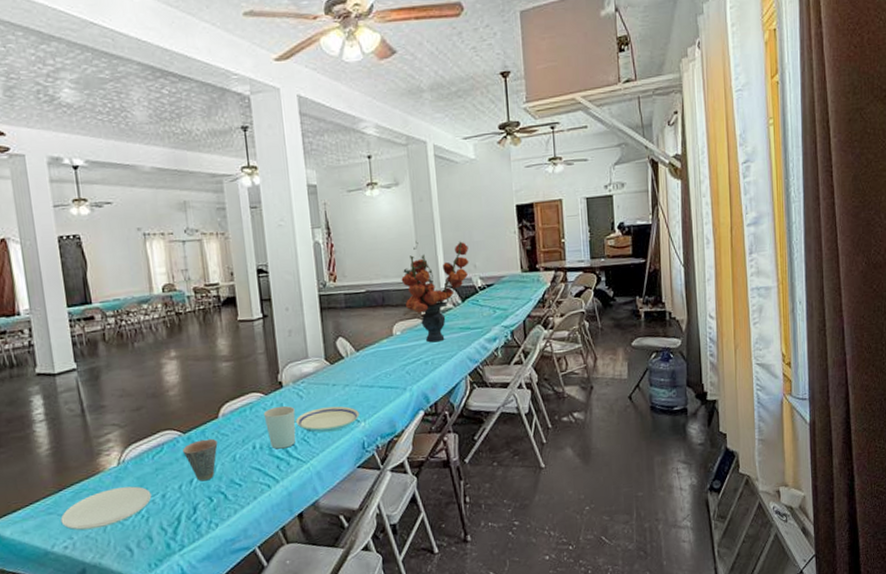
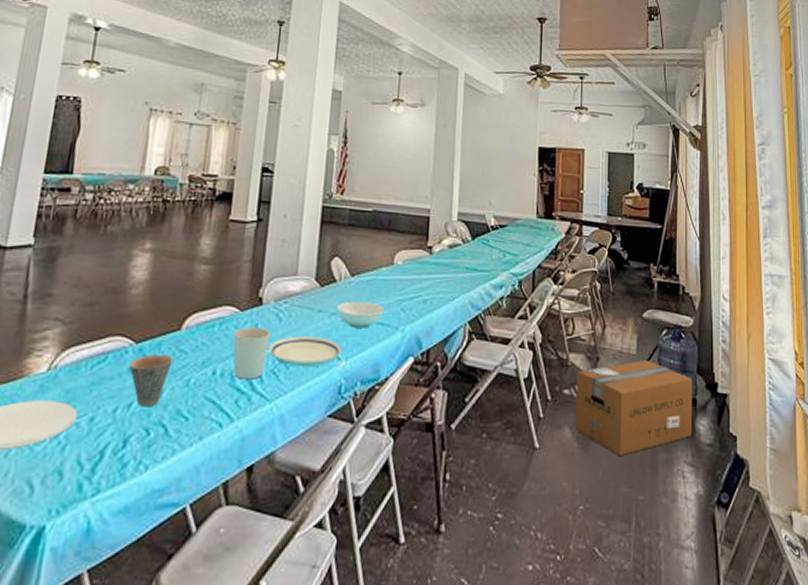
bowl: none [348,370,391,395] -> present [336,301,384,328]
bouquet: present [401,240,469,343] -> none [412,165,486,280]
box: none [573,381,685,465] -> present [575,359,693,457]

